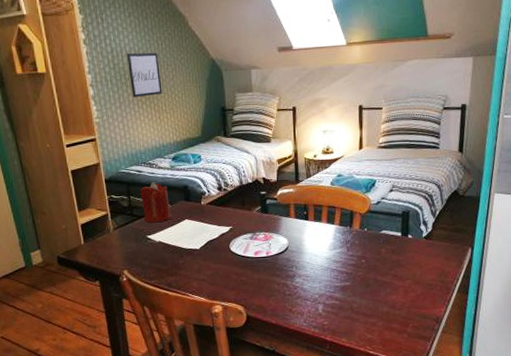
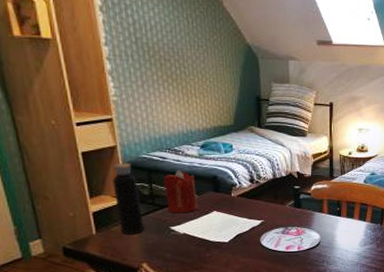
water bottle: none [97,172,124,244] -> present [112,157,144,235]
wall art: present [126,52,163,98] -> none [151,28,192,78]

